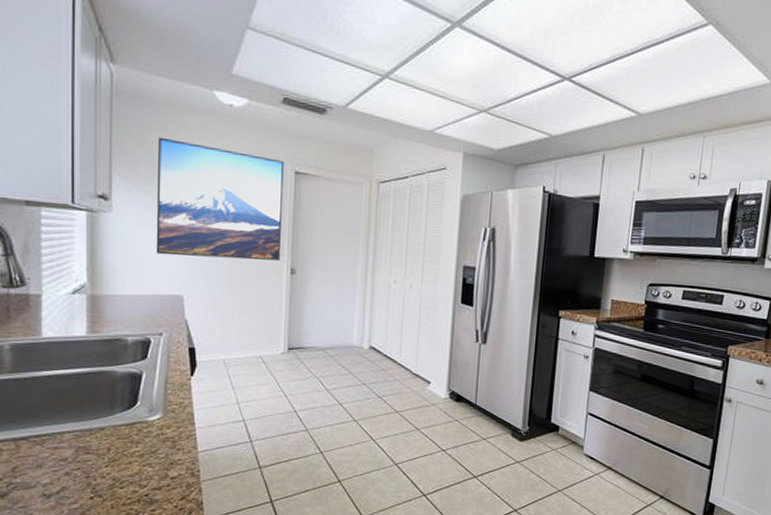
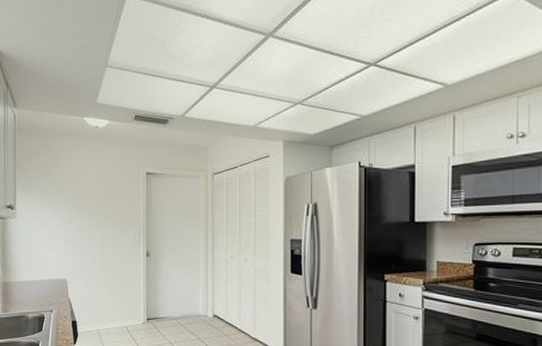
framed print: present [156,137,285,261] -> none [46,157,138,248]

